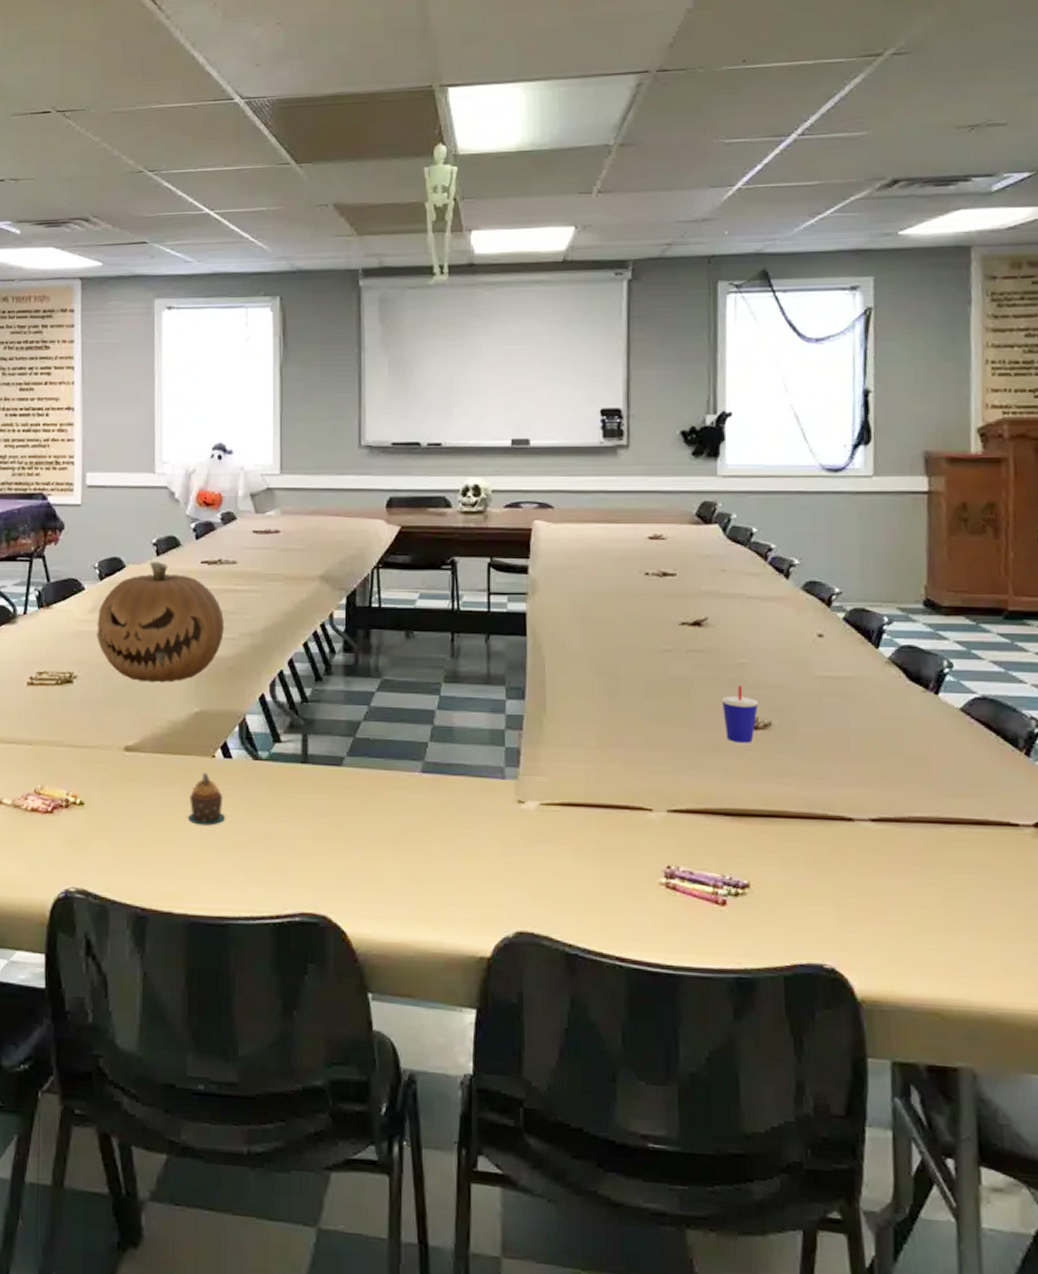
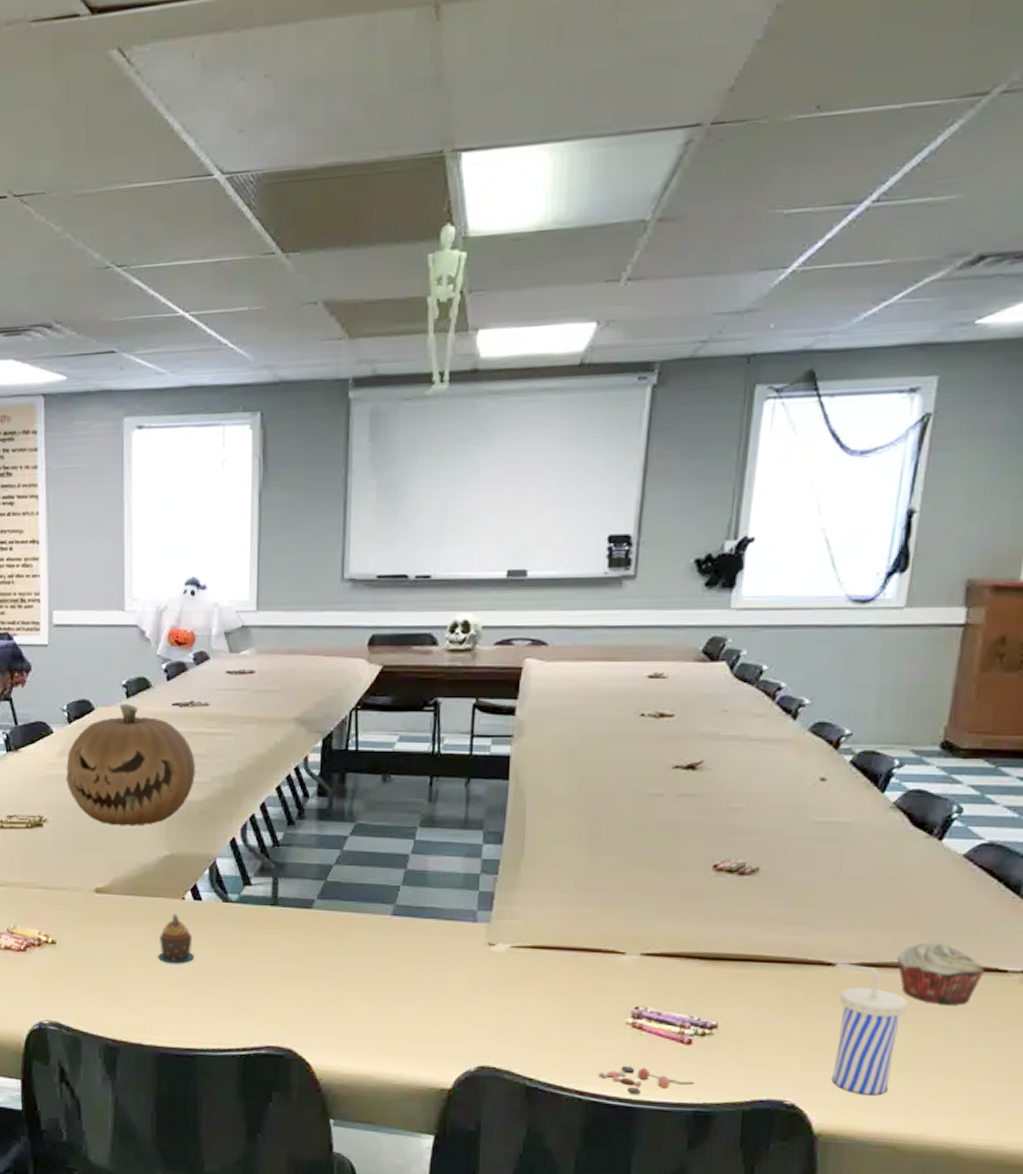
candy: none [637,929,733,961] -> present [598,1065,694,1095]
beverage cup: present [722,685,758,743] -> none [709,830,747,888]
beverage cup: none [856,818,929,959] -> present [832,963,907,1097]
cupcake: none [912,796,998,861] -> present [896,942,985,1005]

